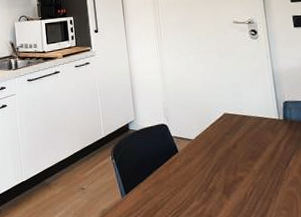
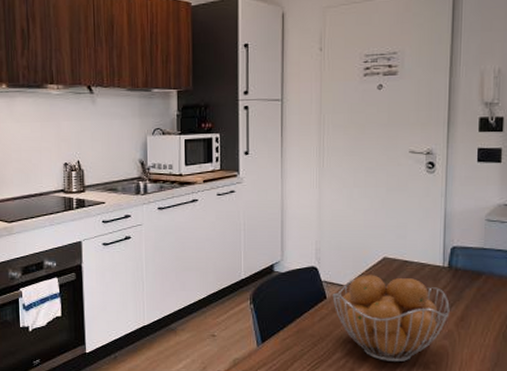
fruit basket: none [183,129,292,209] -> present [332,275,450,363]

